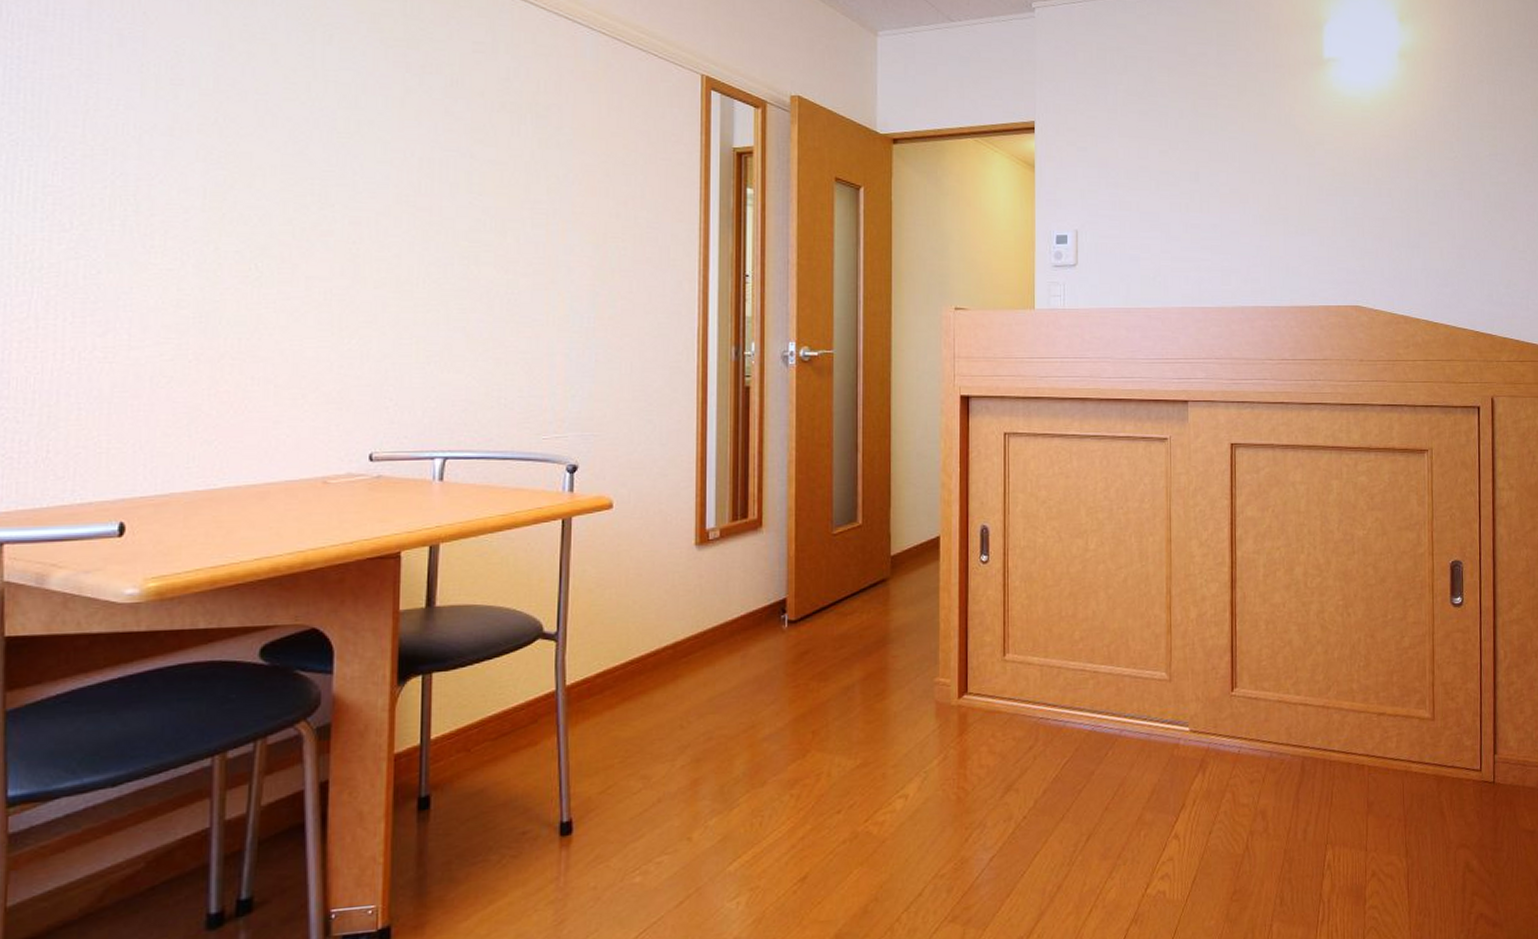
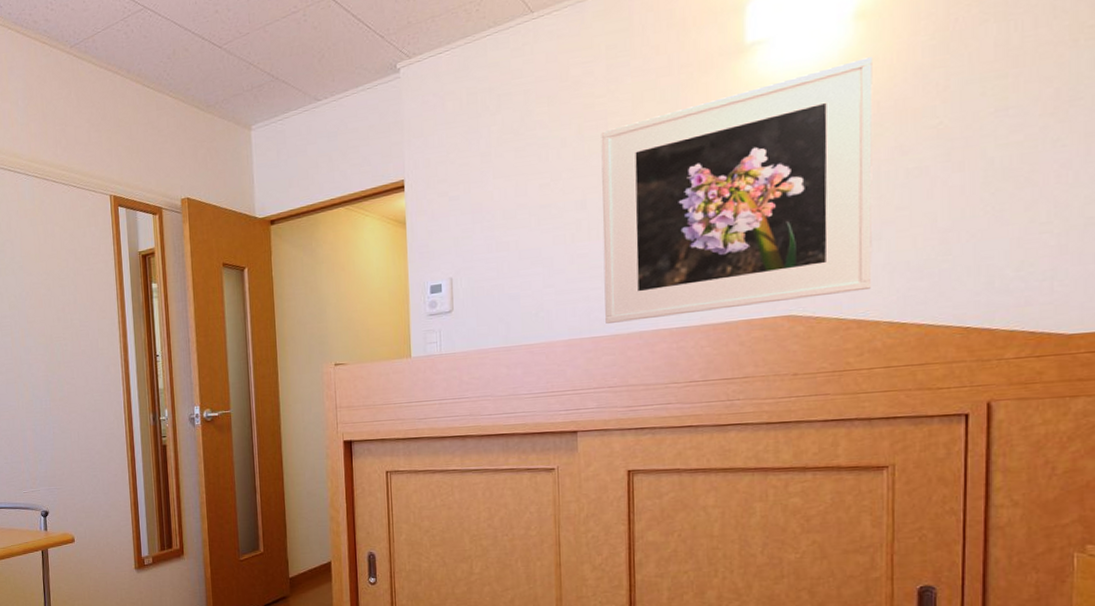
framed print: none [1212,91,1414,296] -> present [601,57,873,324]

